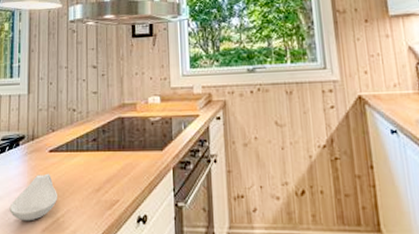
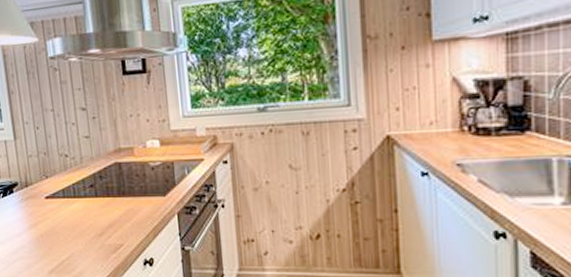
spoon rest: present [9,173,57,221] -> none [13,219,60,264]

